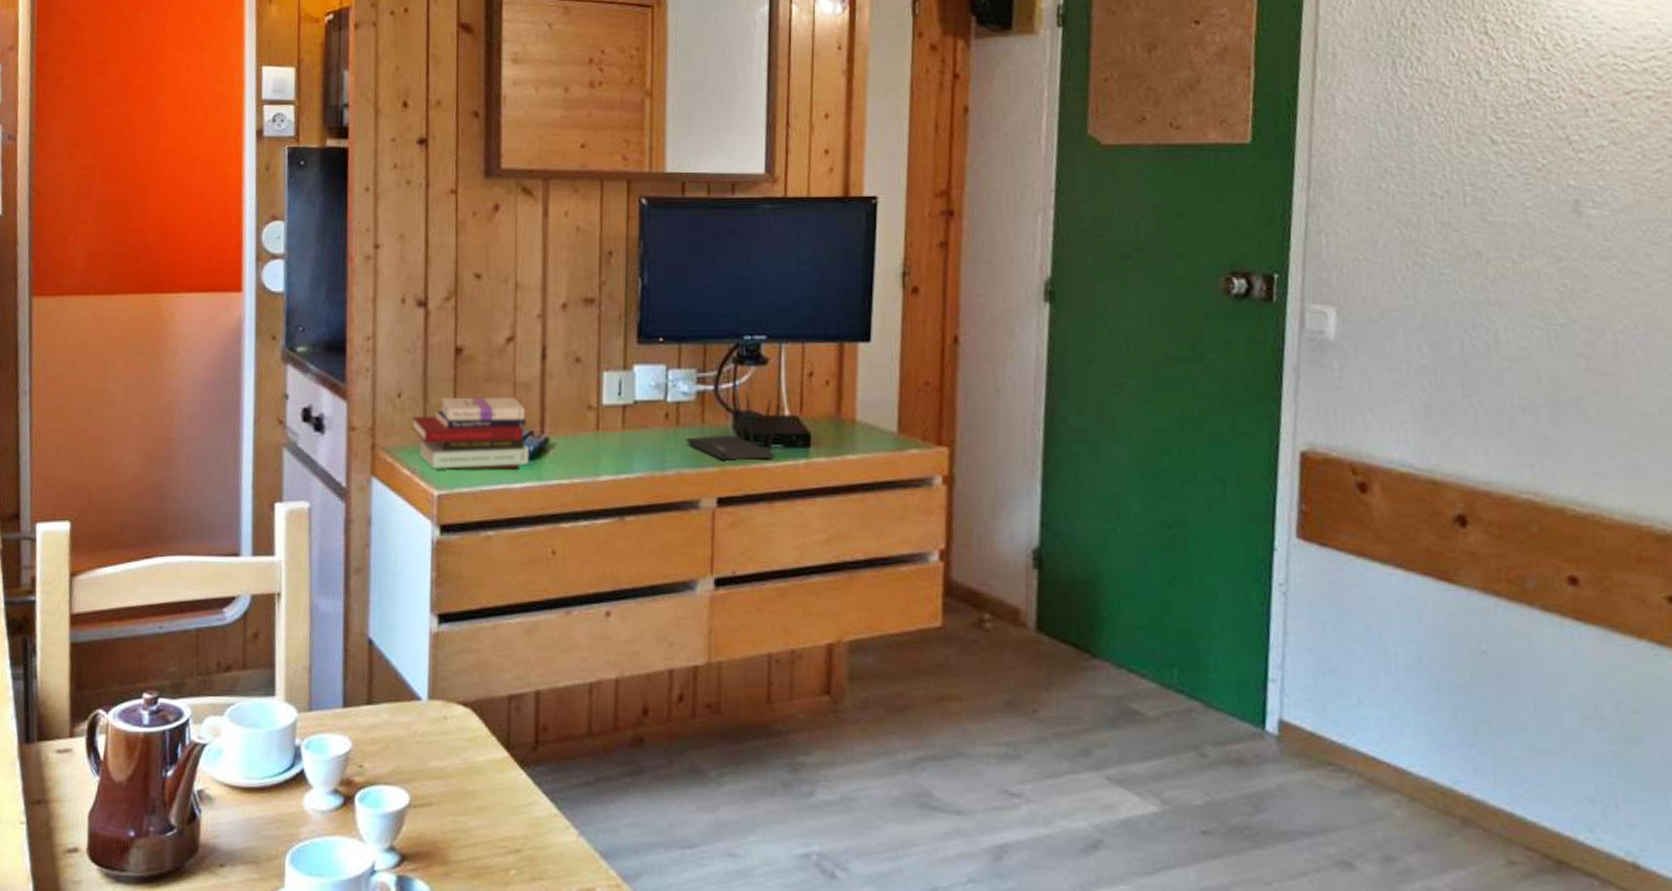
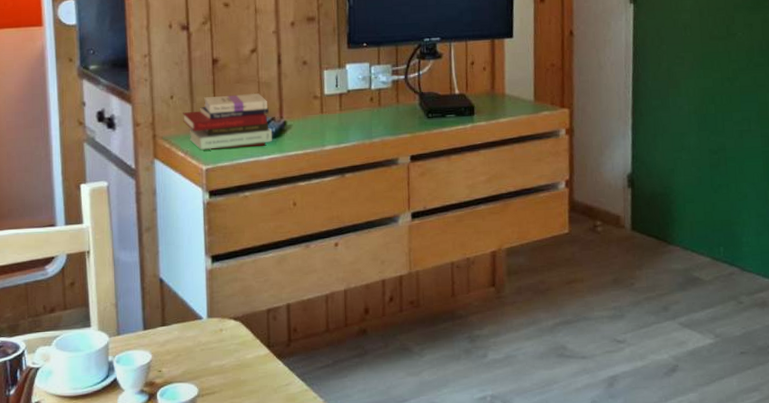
wifi router: present [685,390,781,462] -> none [386,78,452,130]

